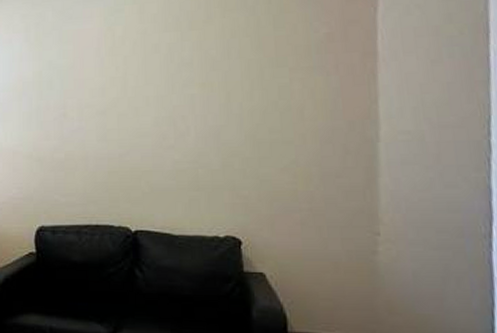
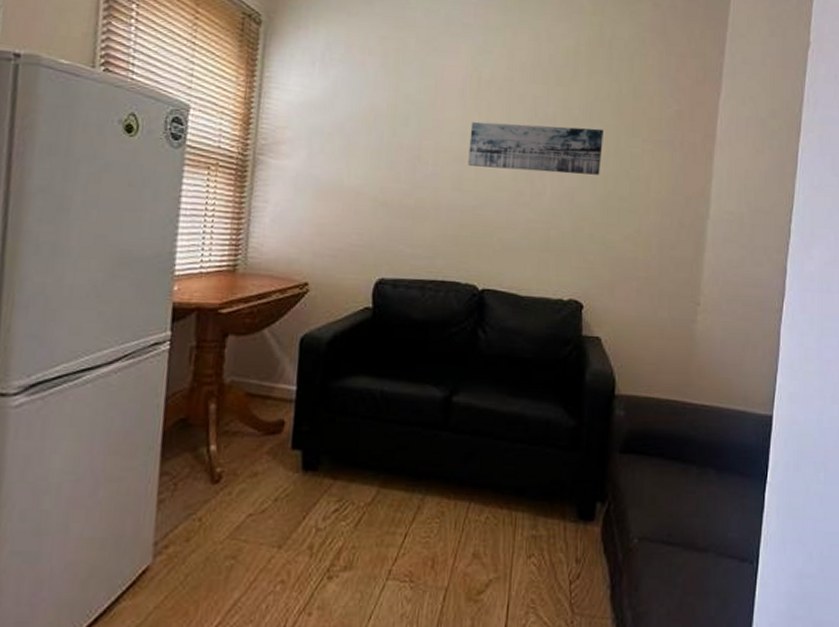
wall art: none [109,64,246,117] -> present [468,121,603,175]

